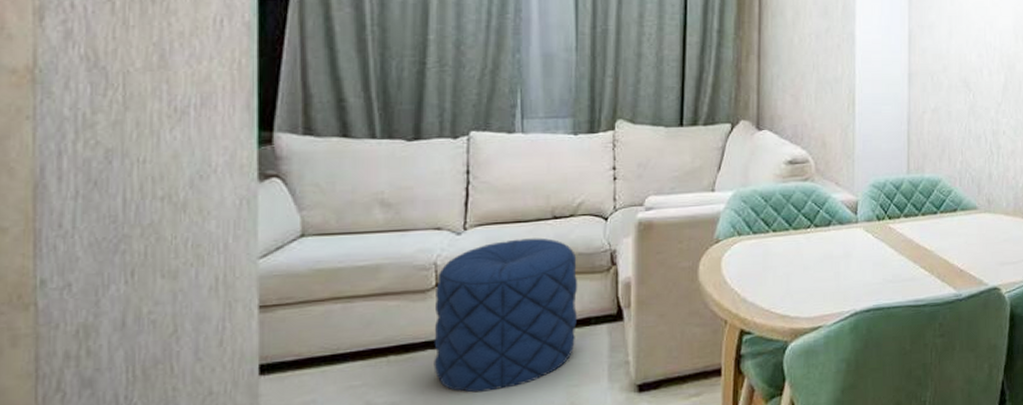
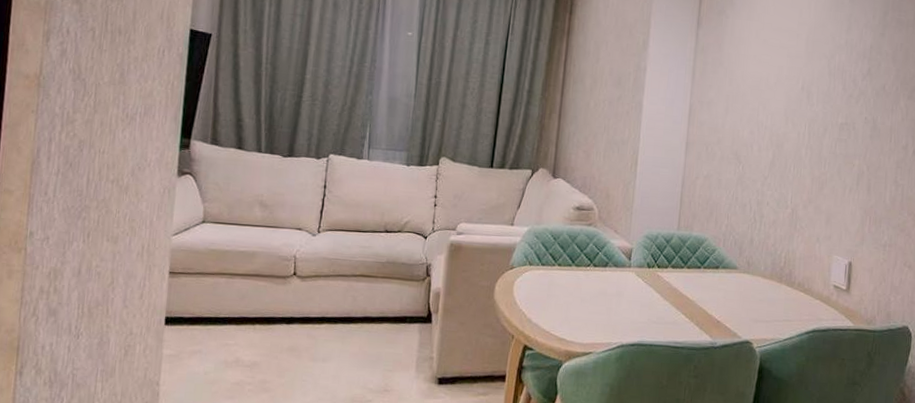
pouf: present [434,238,578,393] -> none [286,245,400,365]

